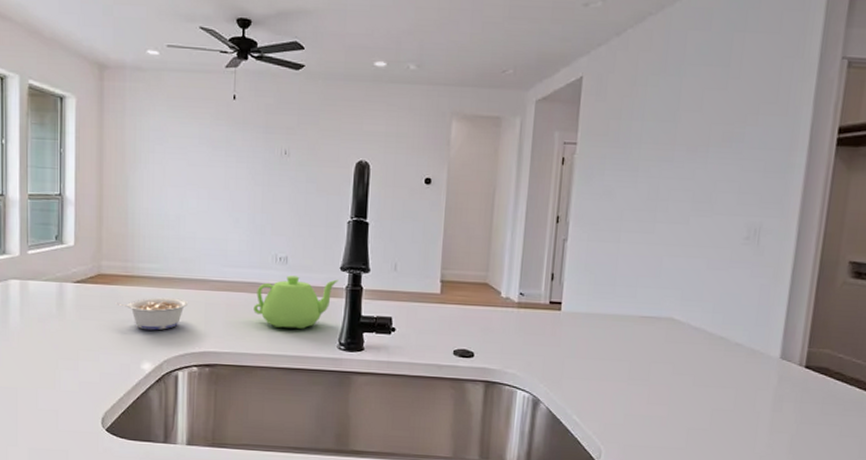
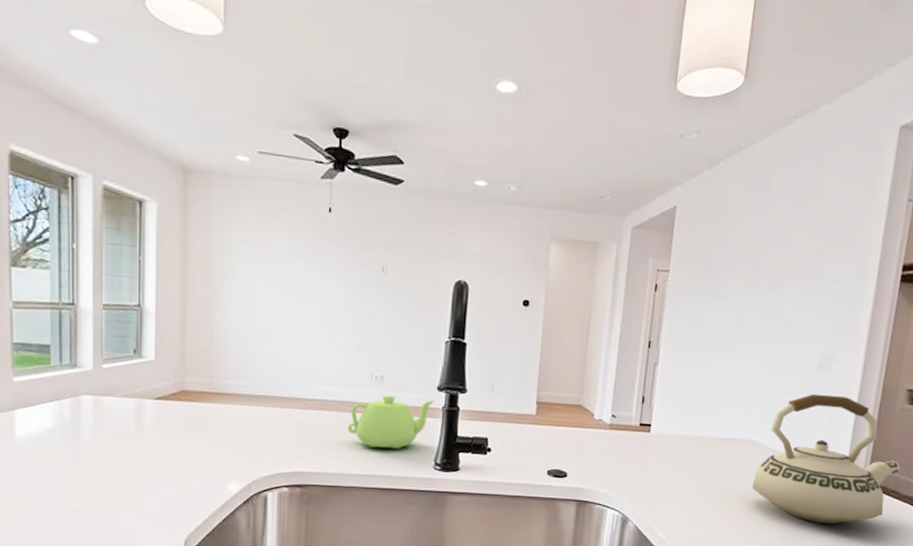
legume: present [116,297,188,331] -> none [200,415,278,450]
teakettle: none [674,268,845,409] -> present [752,393,901,525]

